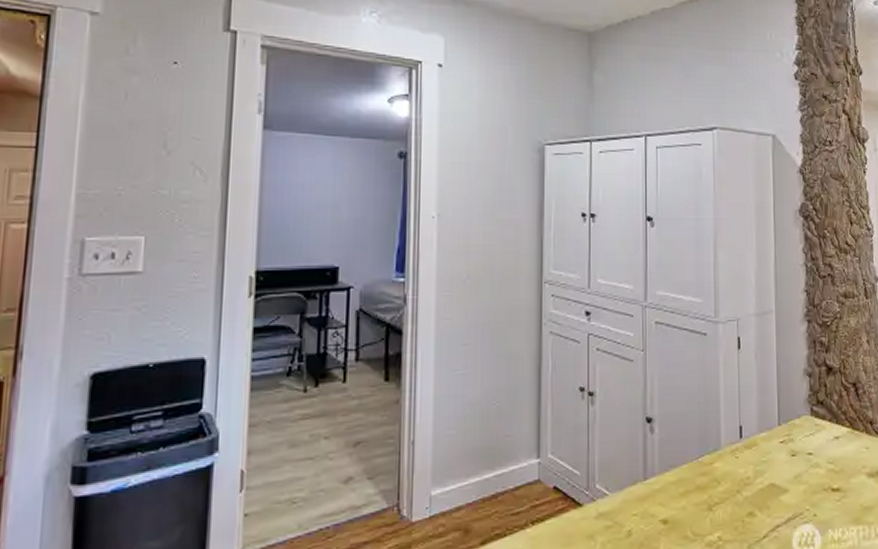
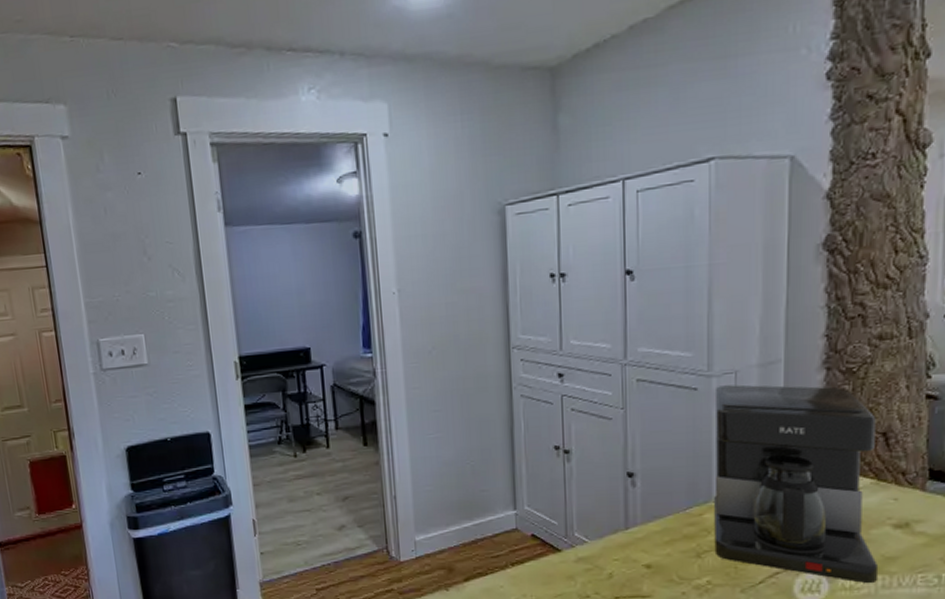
coffee maker: none [721,332,860,536] -> present [714,384,879,584]

